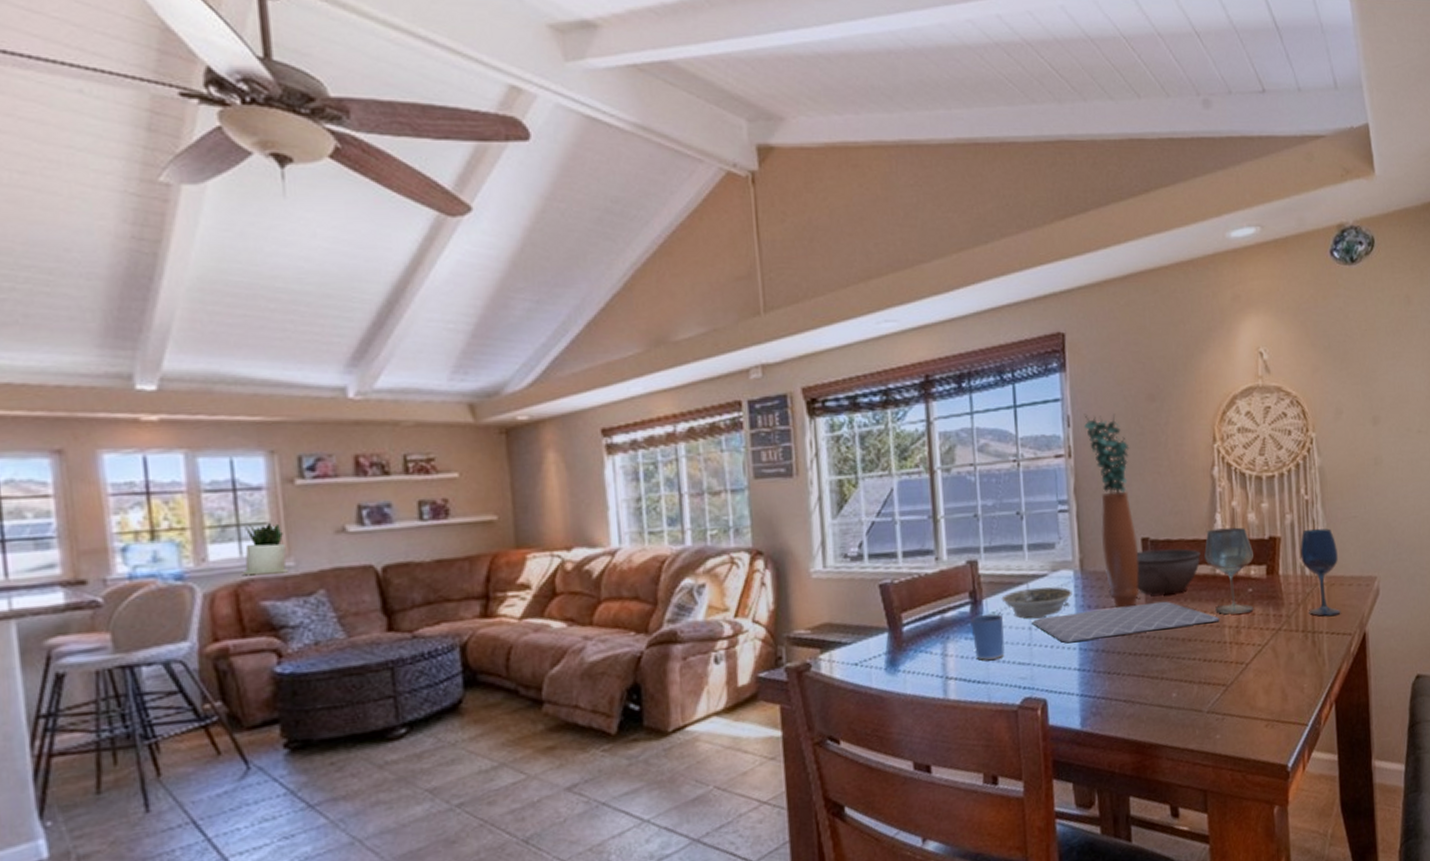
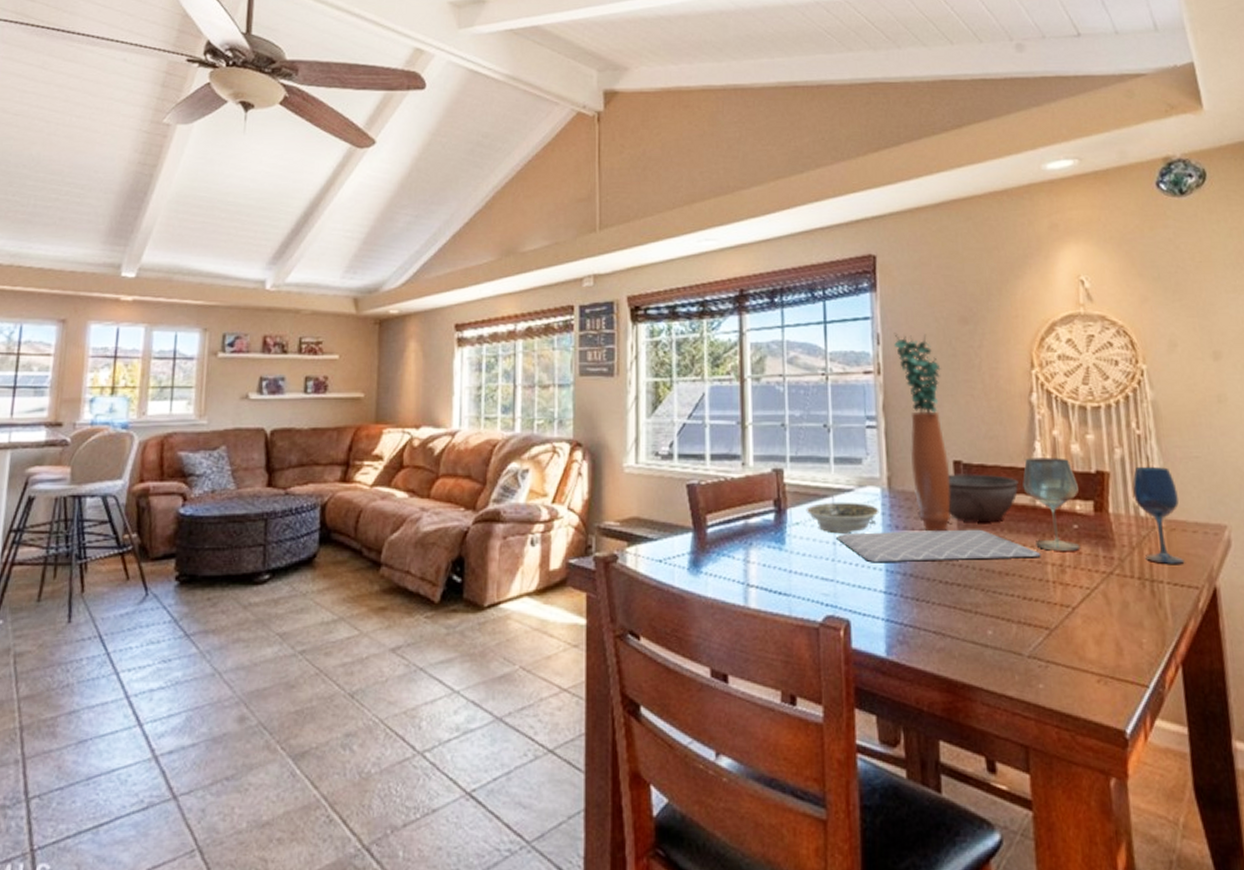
planter: present [241,522,290,576] -> none [168,386,203,431]
mug: present [970,614,1005,660] -> none [774,525,808,571]

